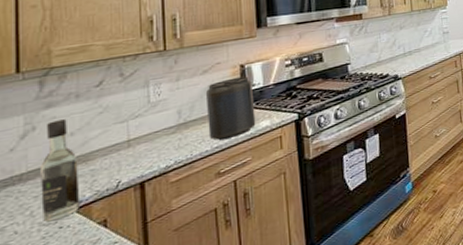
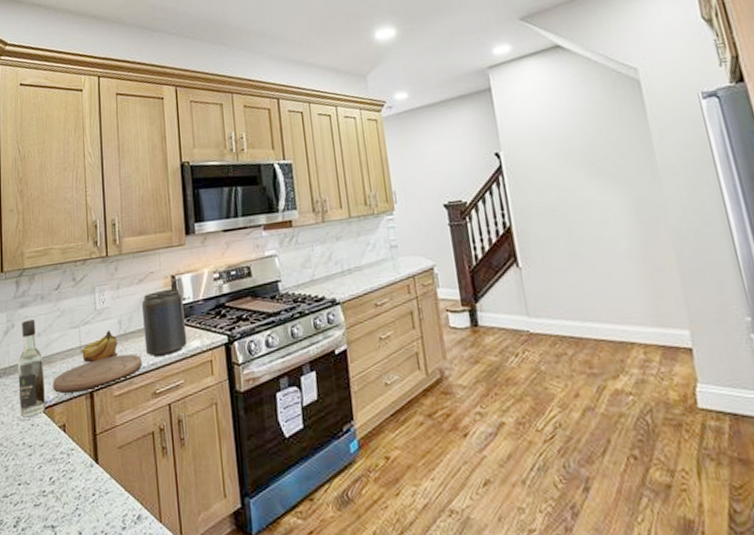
cutting board: none [91,140,205,190] -> present [53,354,142,393]
fruit: none [129,121,176,155] -> present [81,331,118,363]

